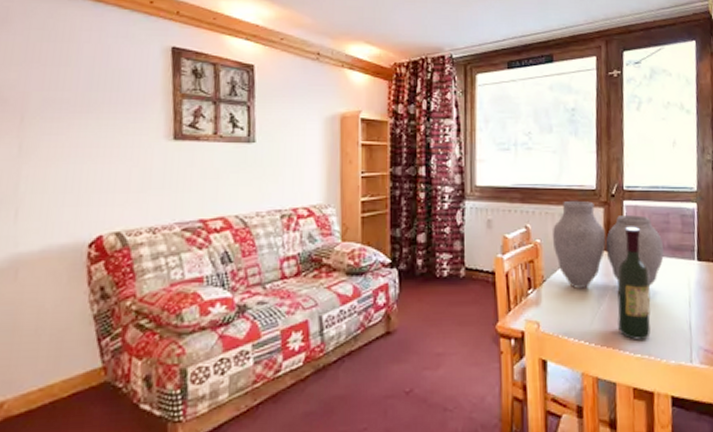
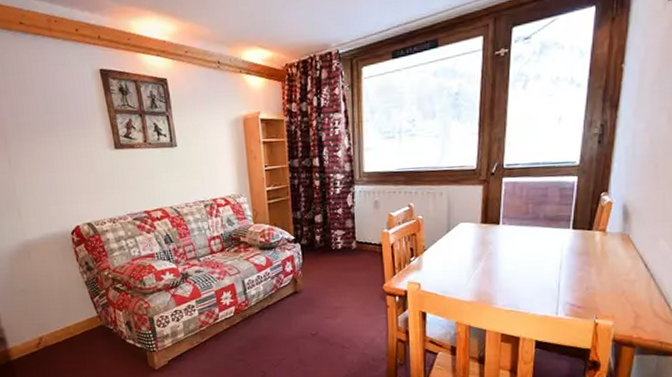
vase: present [552,200,664,289] -> none [433,180,540,256]
wine bottle: present [617,227,651,340] -> none [491,201,523,297]

